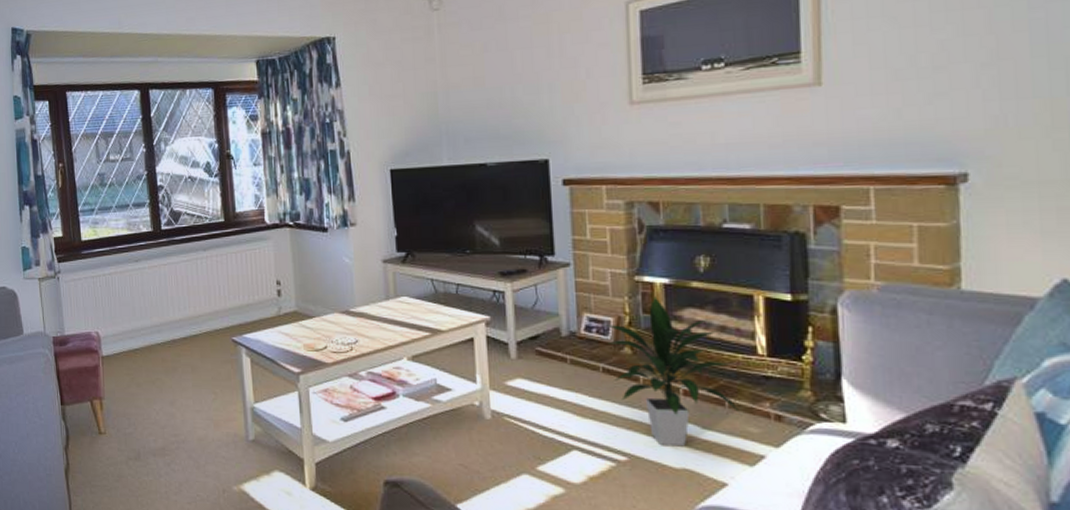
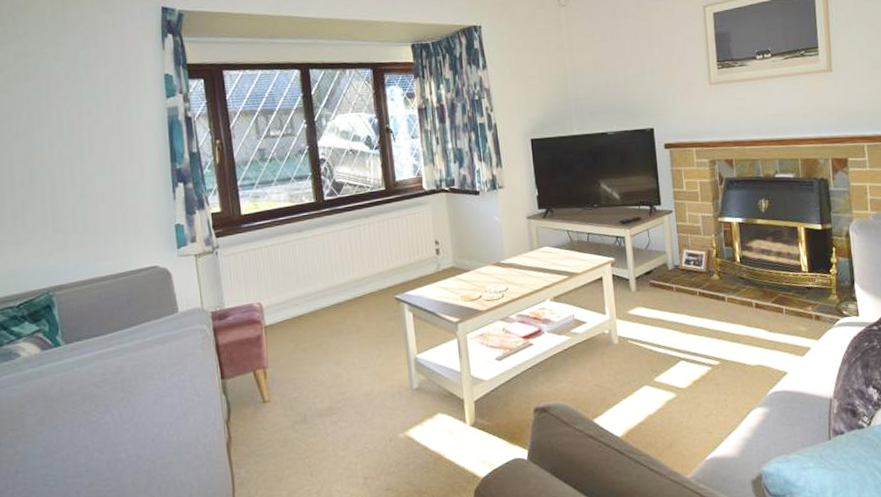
indoor plant: present [603,296,742,447] -> none [698,232,795,349]

